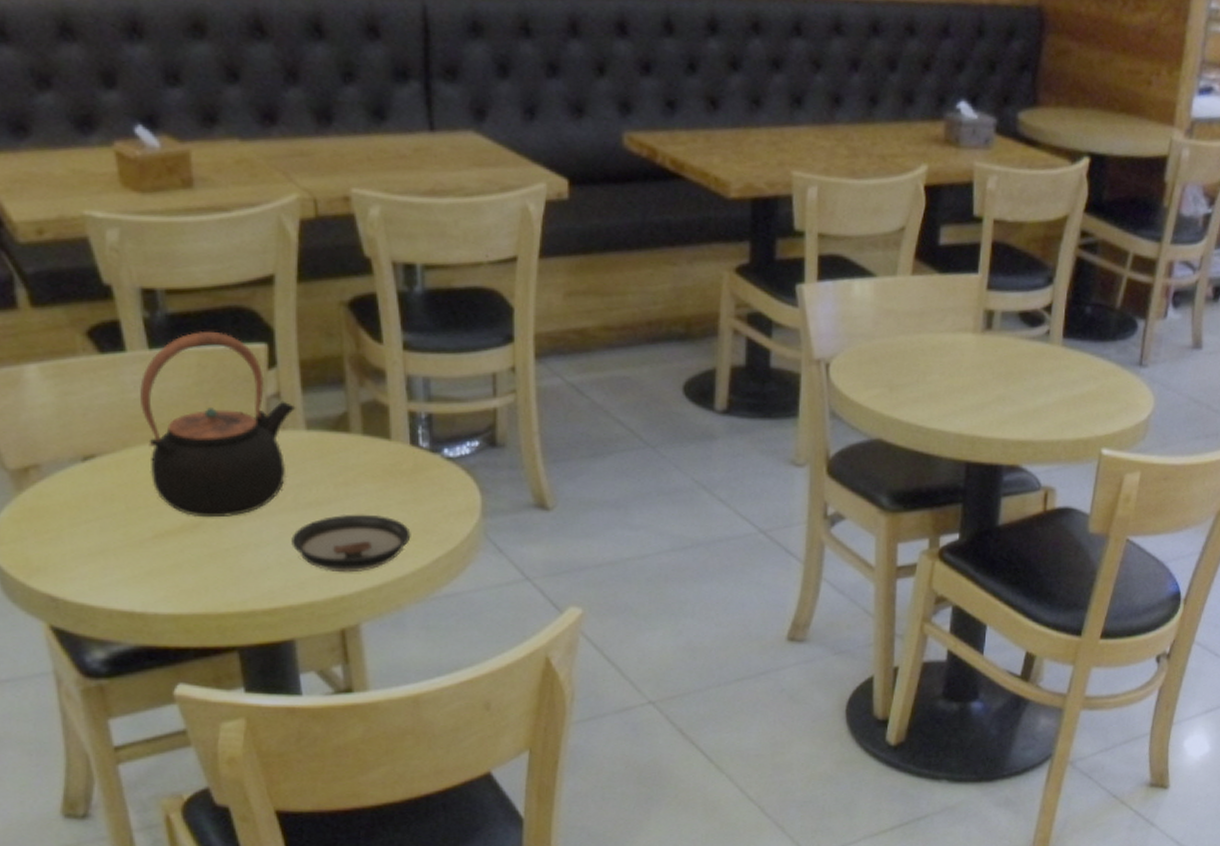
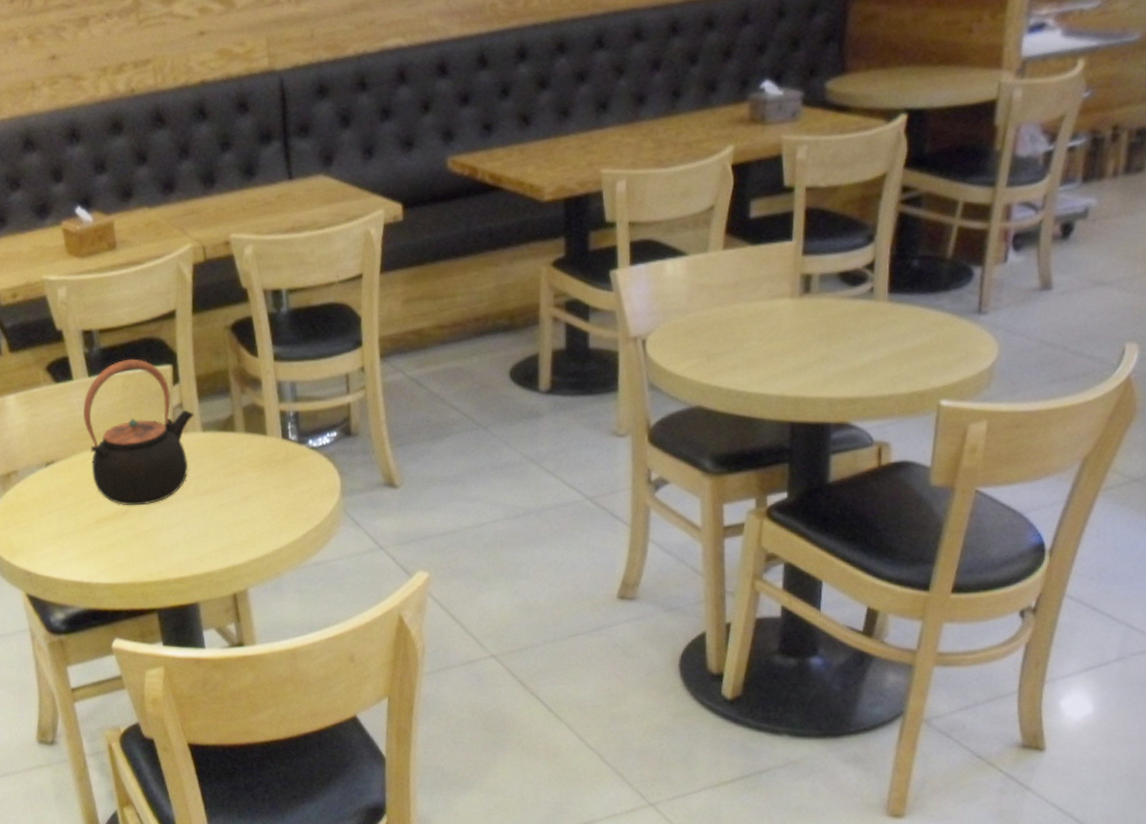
saucer: present [291,514,411,573] -> none [194,497,285,547]

